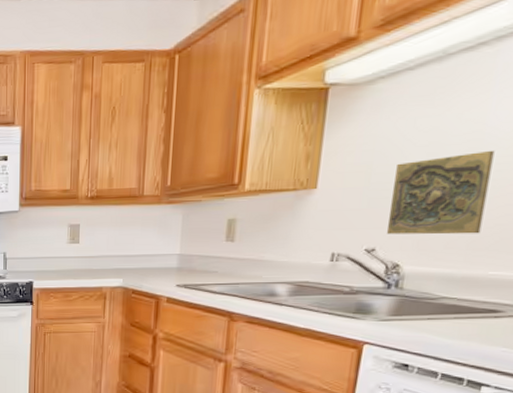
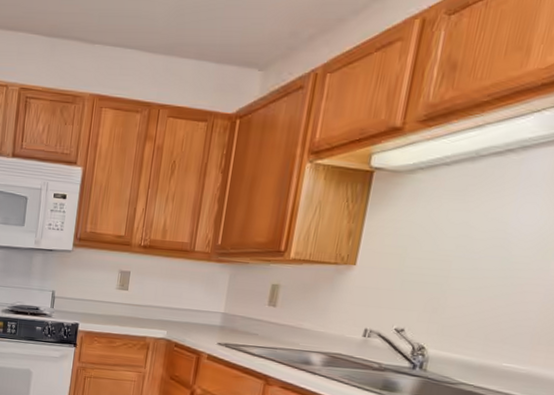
decorative tile: present [386,150,495,235] -> none [415,249,515,326]

